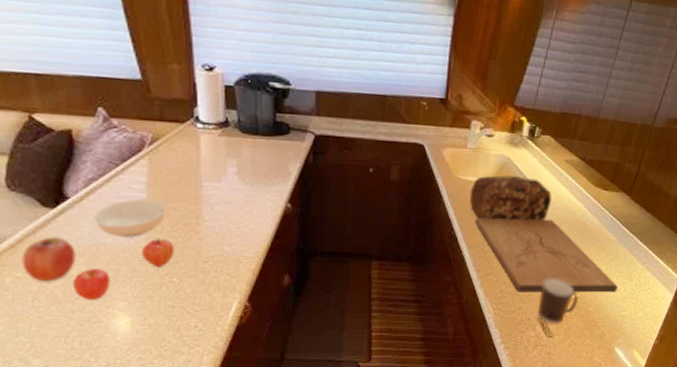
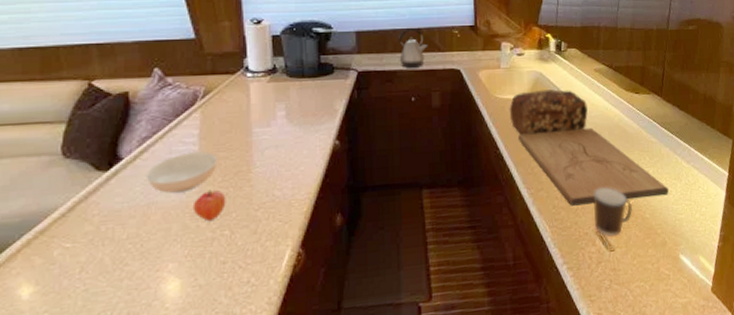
fruit: present [21,236,76,281] -> none [71,200,127,250]
fruit: present [72,269,110,301] -> none [121,229,161,266]
kettle: none [359,94,393,138] -> present [398,28,428,68]

